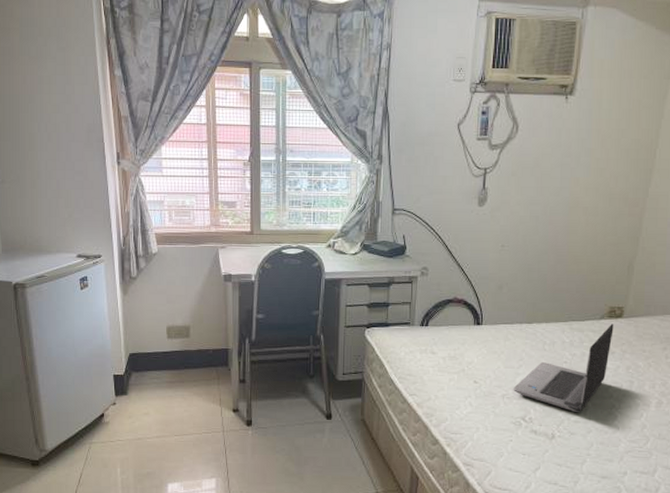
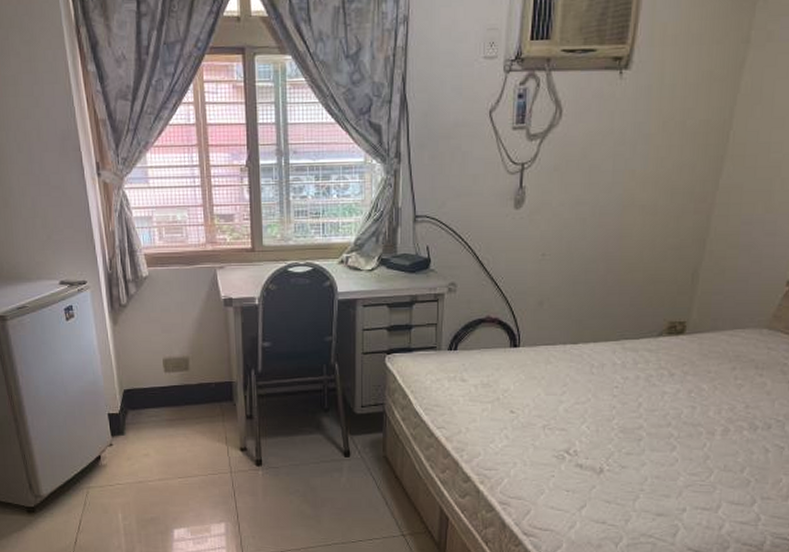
laptop computer: present [513,323,614,413] -> none [555,341,674,444]

